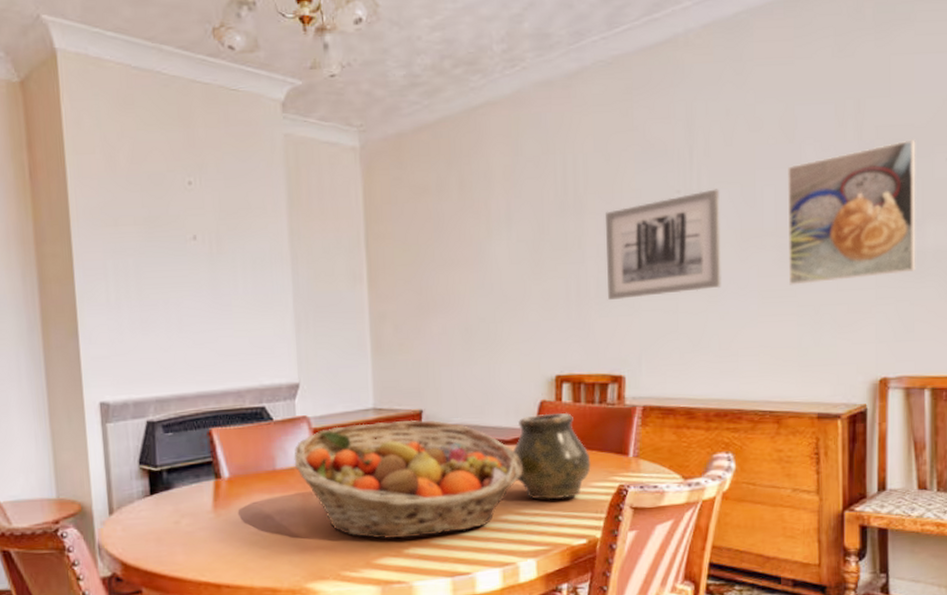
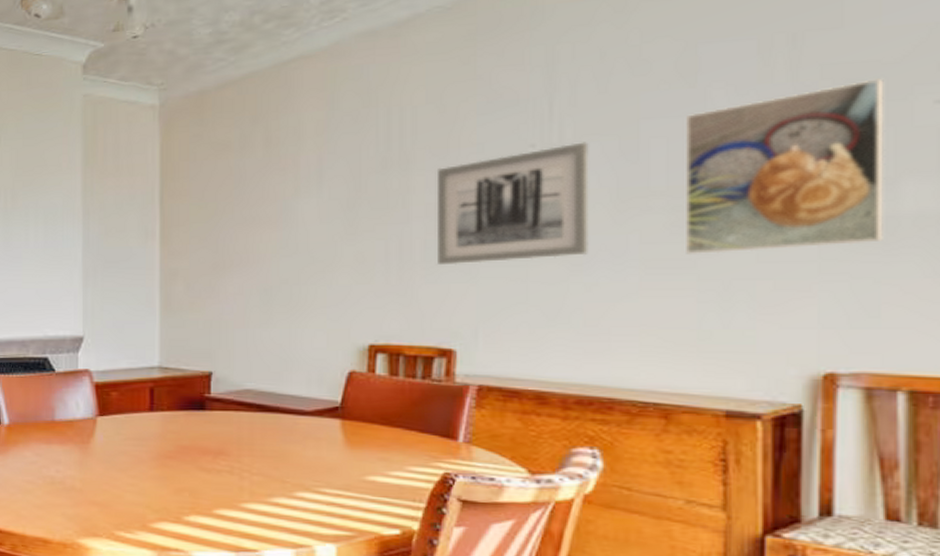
fruit basket: present [294,419,523,539] -> none [73,381,325,505]
vase: present [512,412,591,500] -> none [313,385,409,482]

